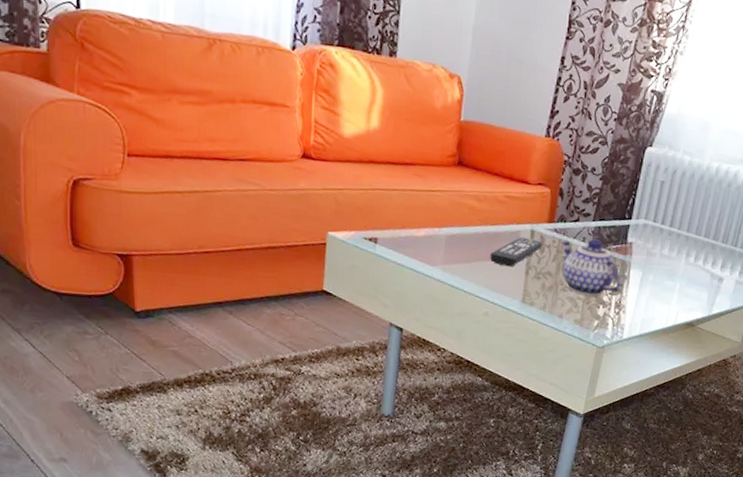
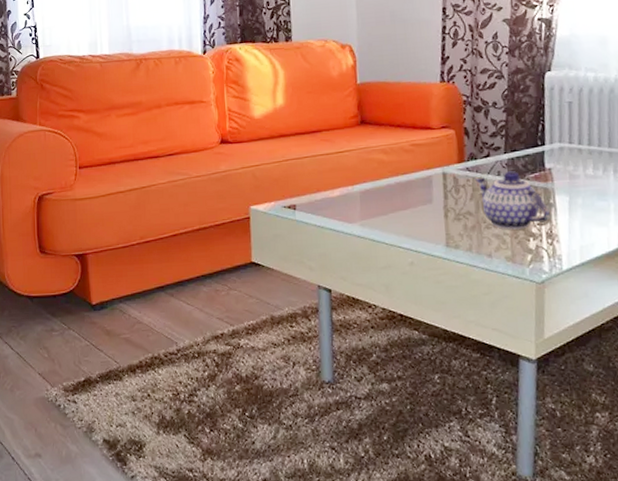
remote control: present [490,237,543,267] -> none [406,181,458,213]

